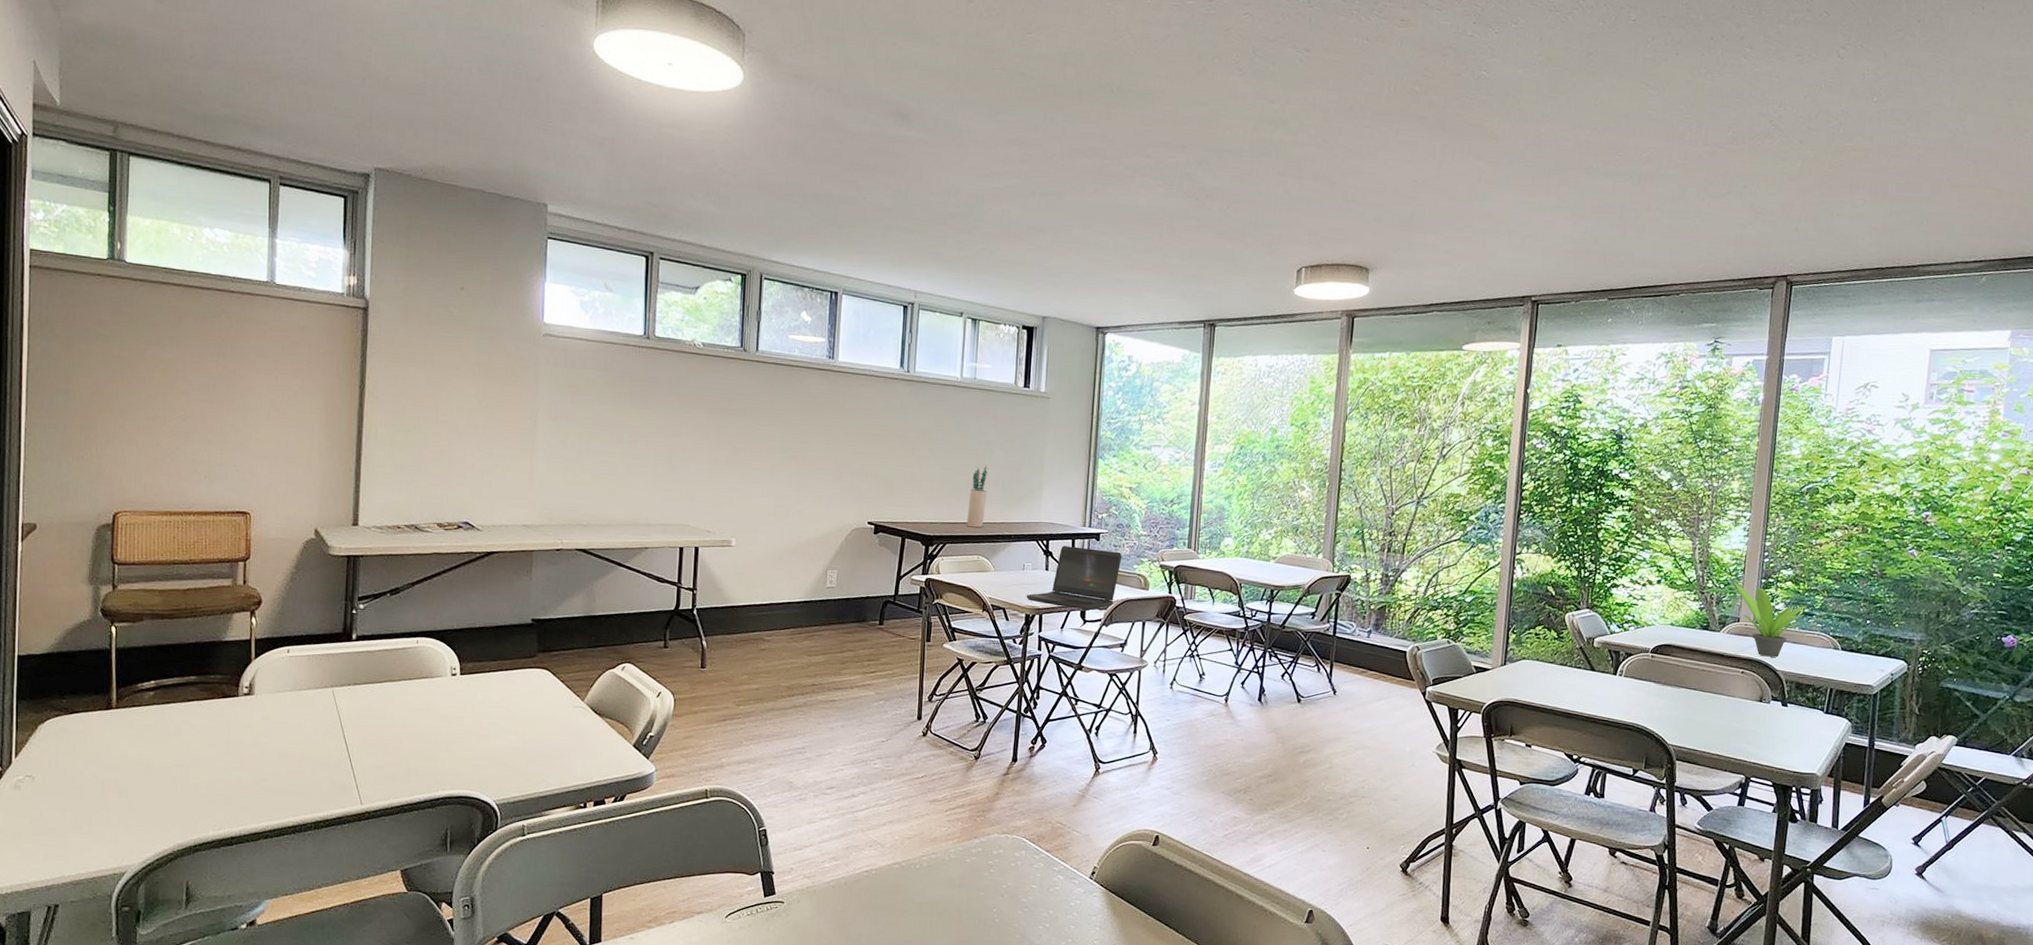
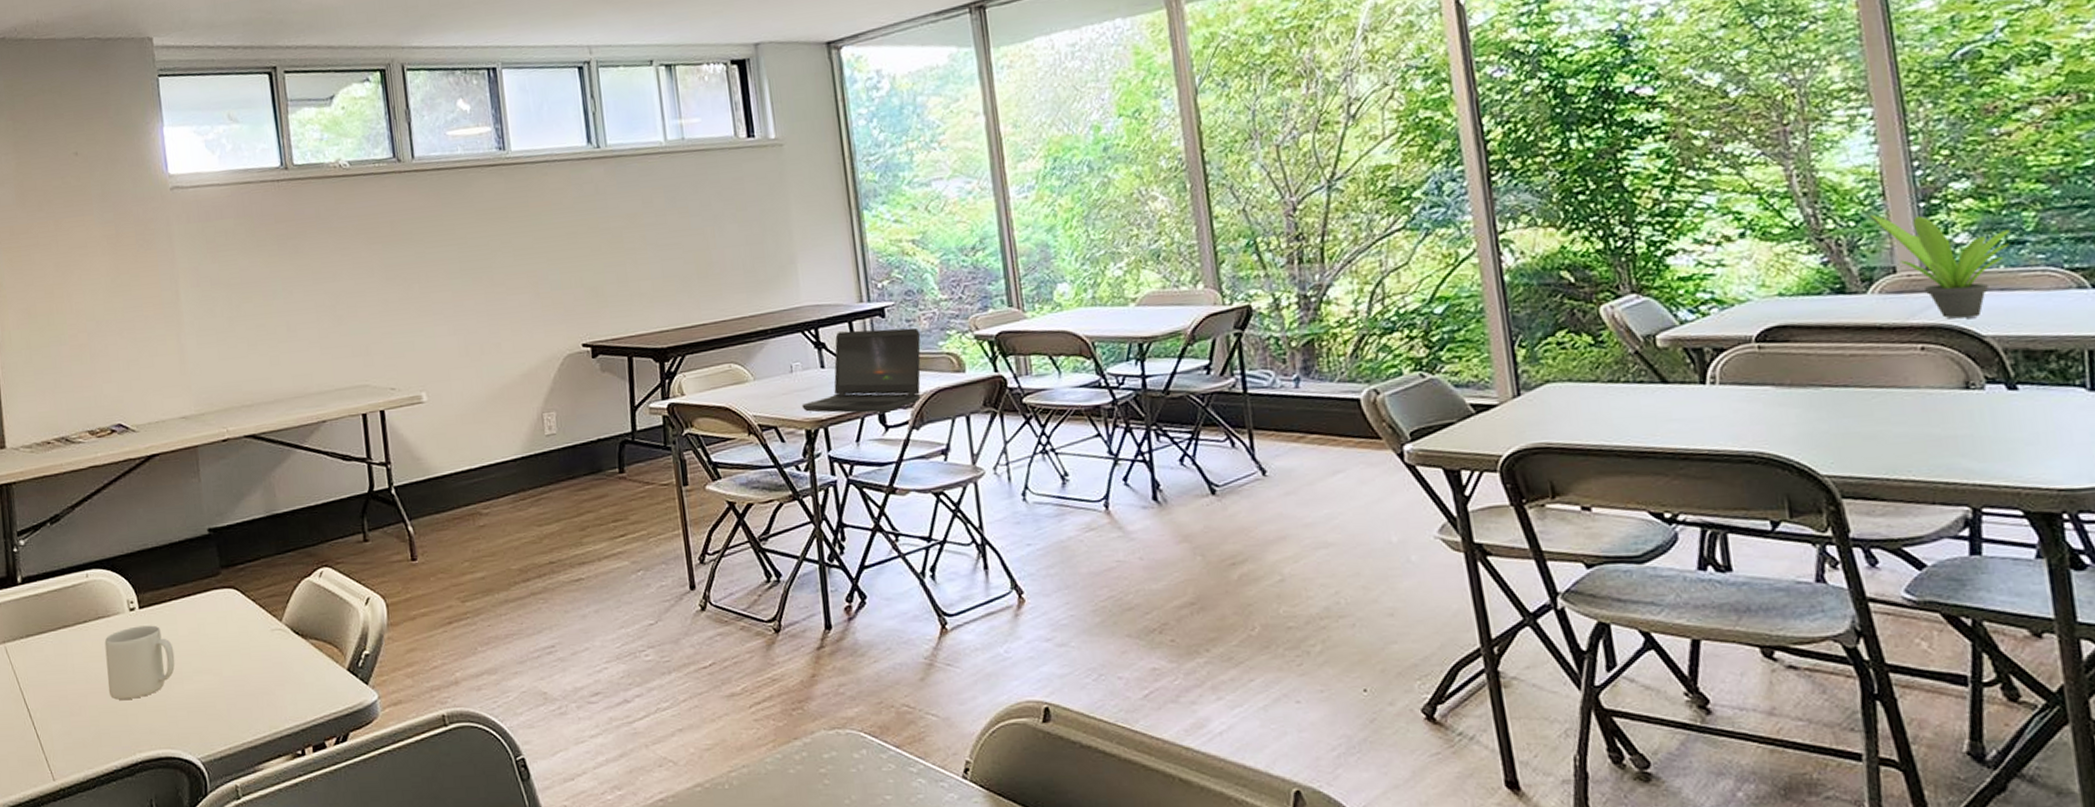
mug: none [422,688,486,747] -> present [104,625,175,700]
vase: present [966,465,988,529] -> none [703,245,729,330]

